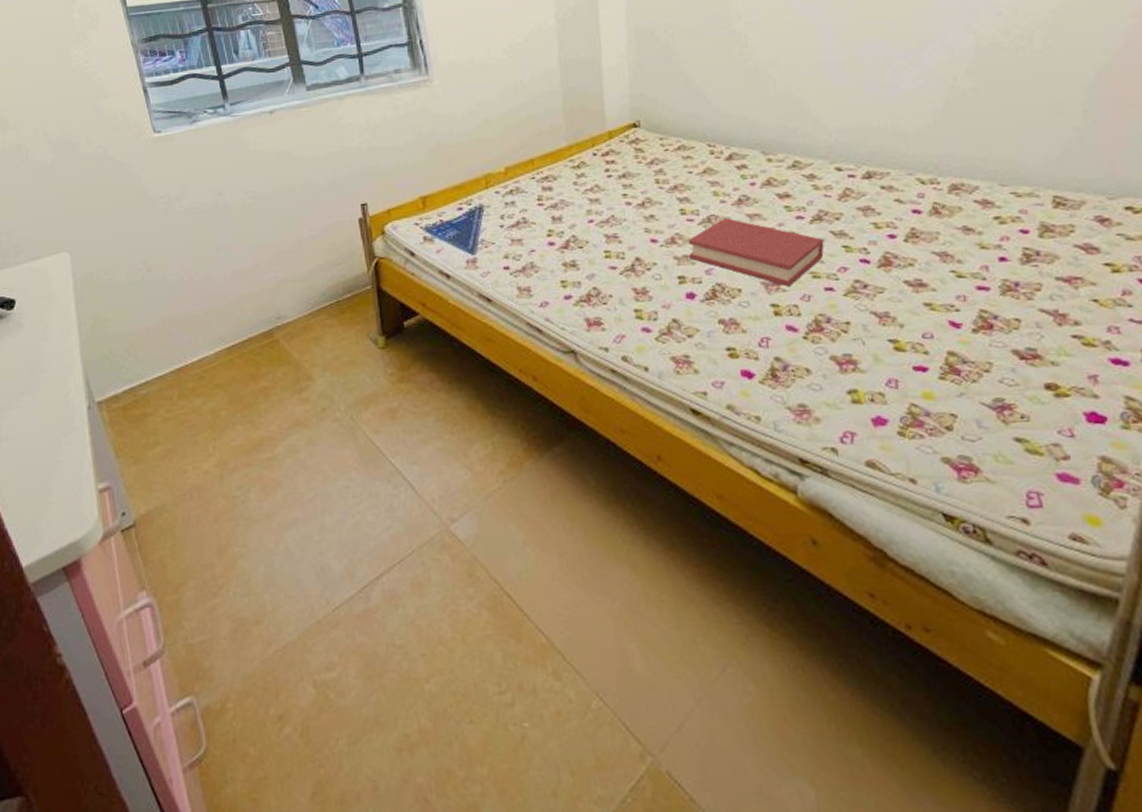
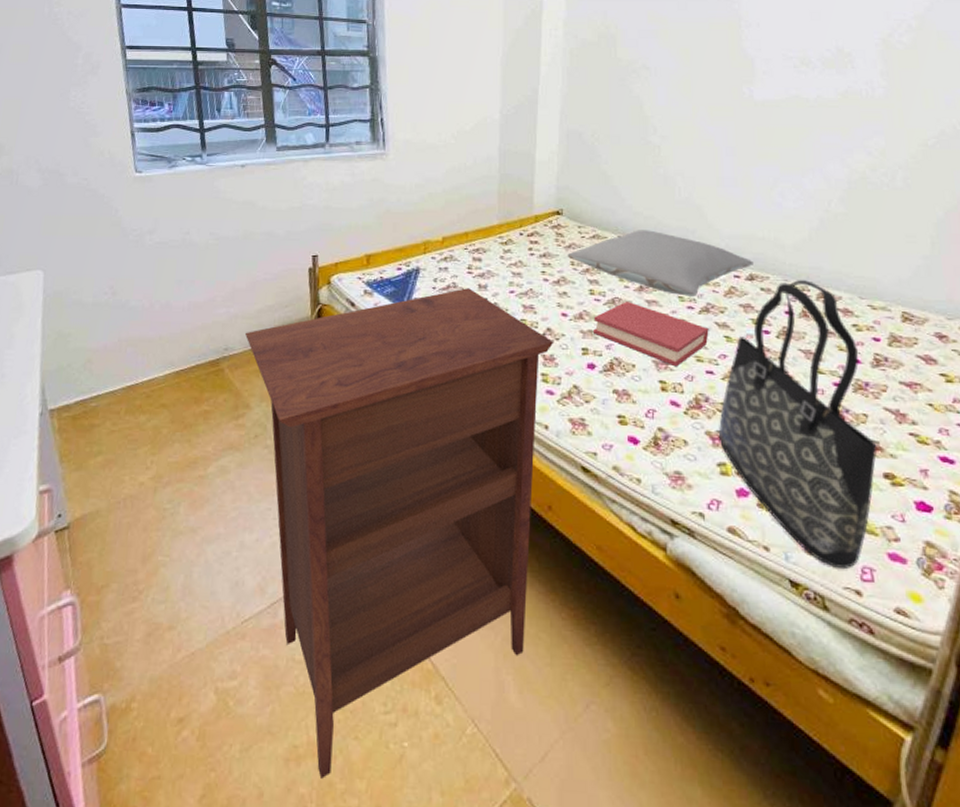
nightstand: none [298,222,646,767] -> present [245,288,553,779]
pillow: none [650,133,870,205] -> present [567,230,753,297]
tote bag: none [845,171,1035,497] -> present [719,280,877,570]

